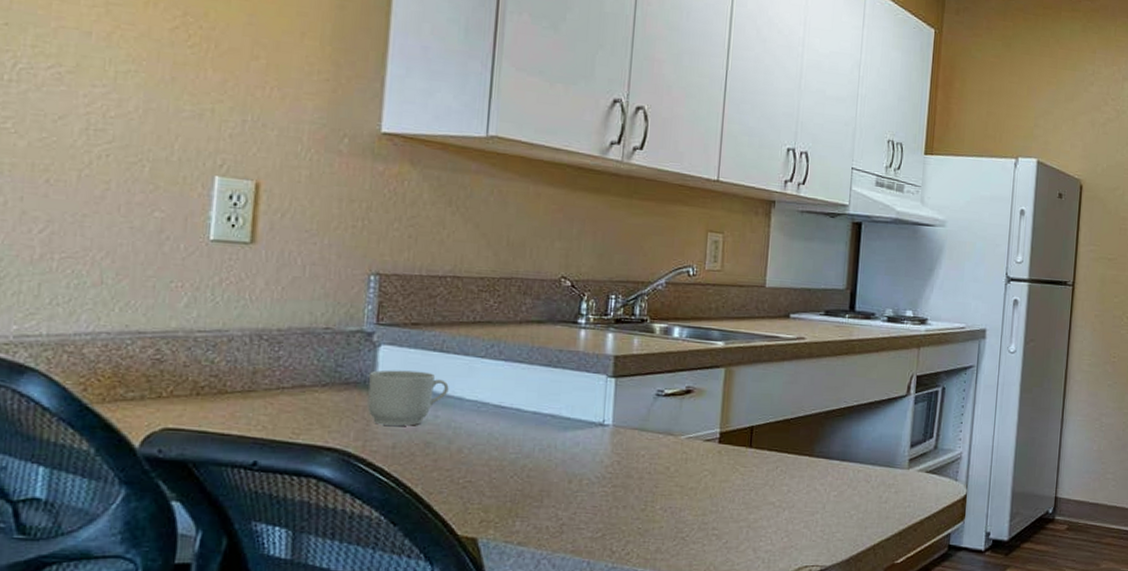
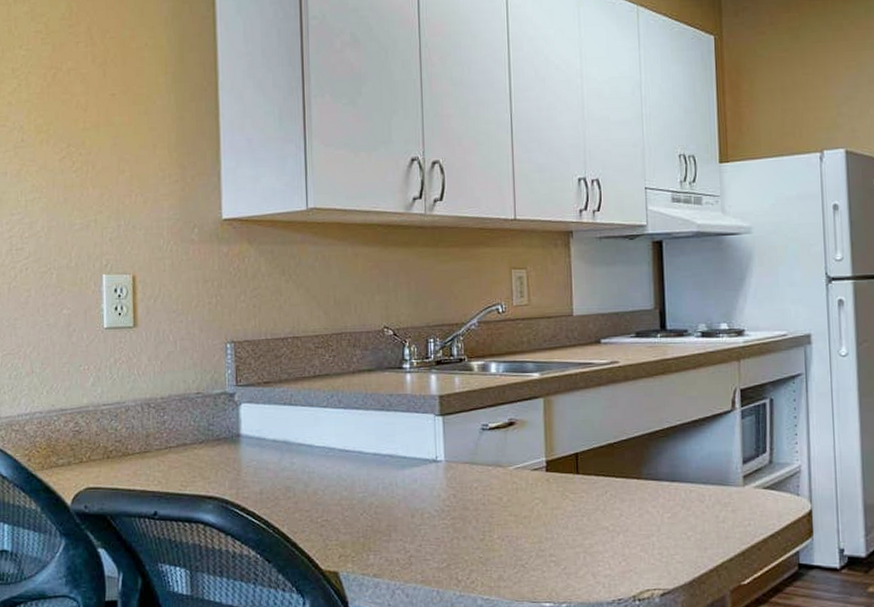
mug: present [367,370,449,426] -> none [235,424,300,474]

